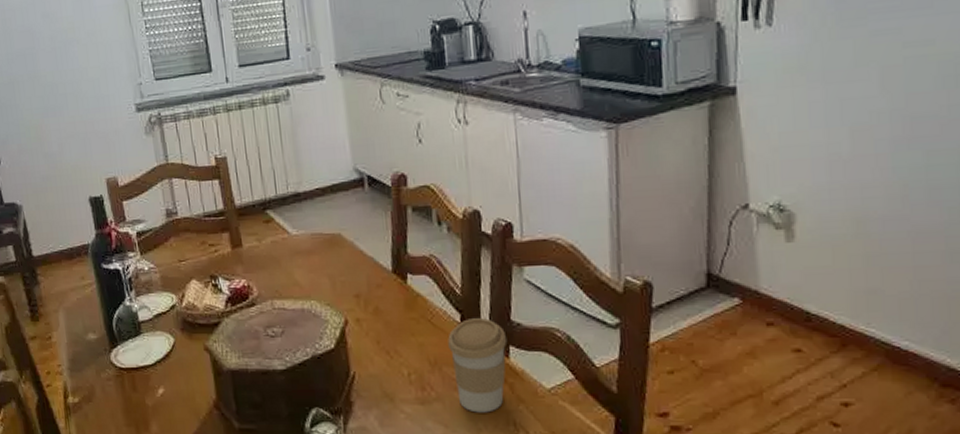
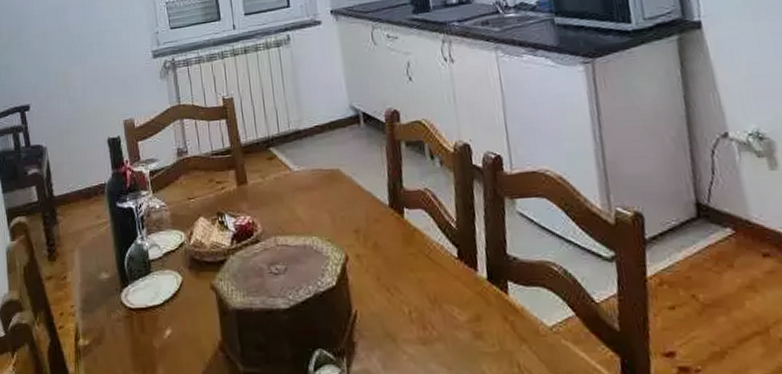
coffee cup: present [448,318,508,413] -> none [446,252,506,354]

